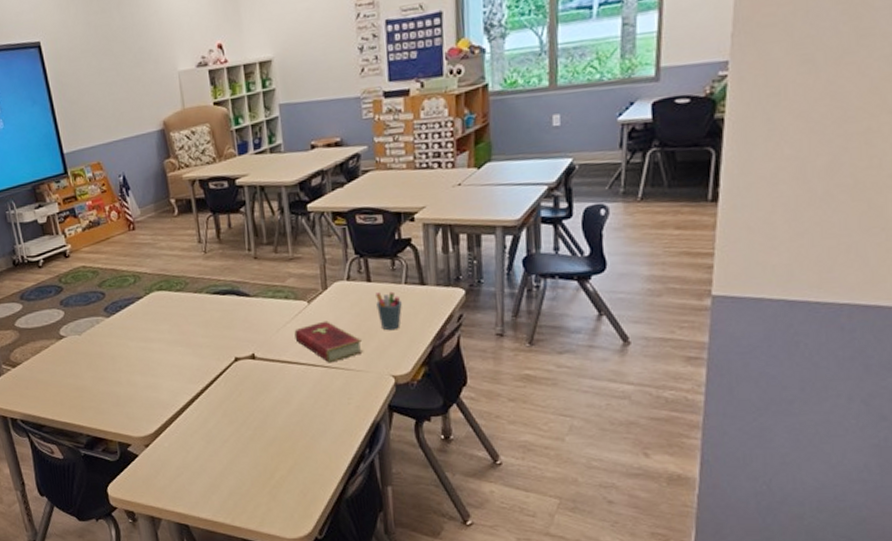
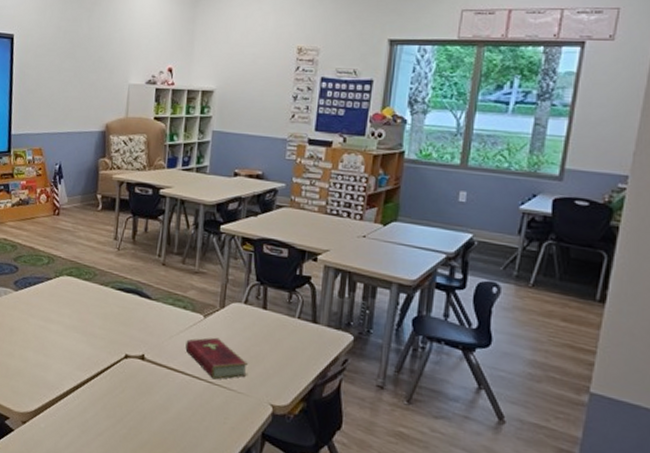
pen holder: present [375,291,402,331] -> none [267,321,292,361]

